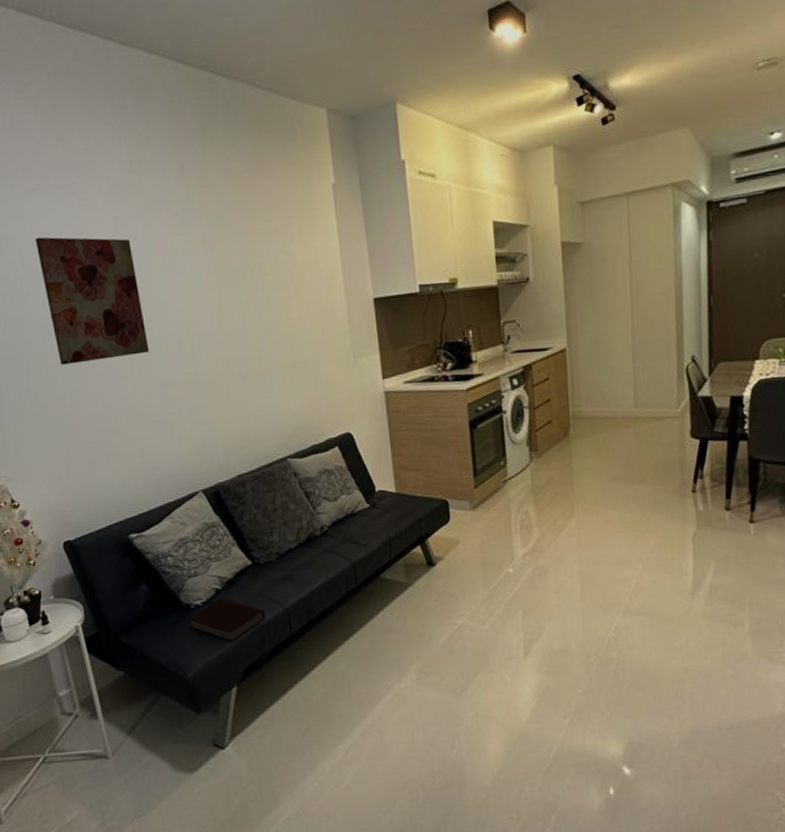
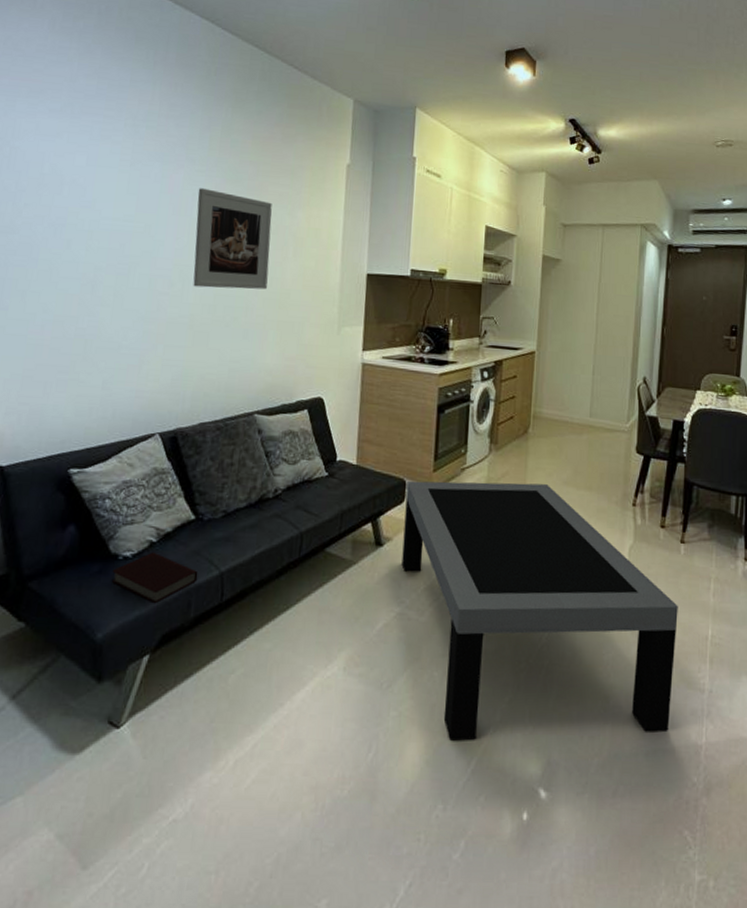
wall art: present [35,237,150,365] -> none [40,155,143,286]
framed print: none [186,240,275,344] -> present [193,188,272,290]
coffee table: none [450,484,753,733] -> present [401,480,678,741]

